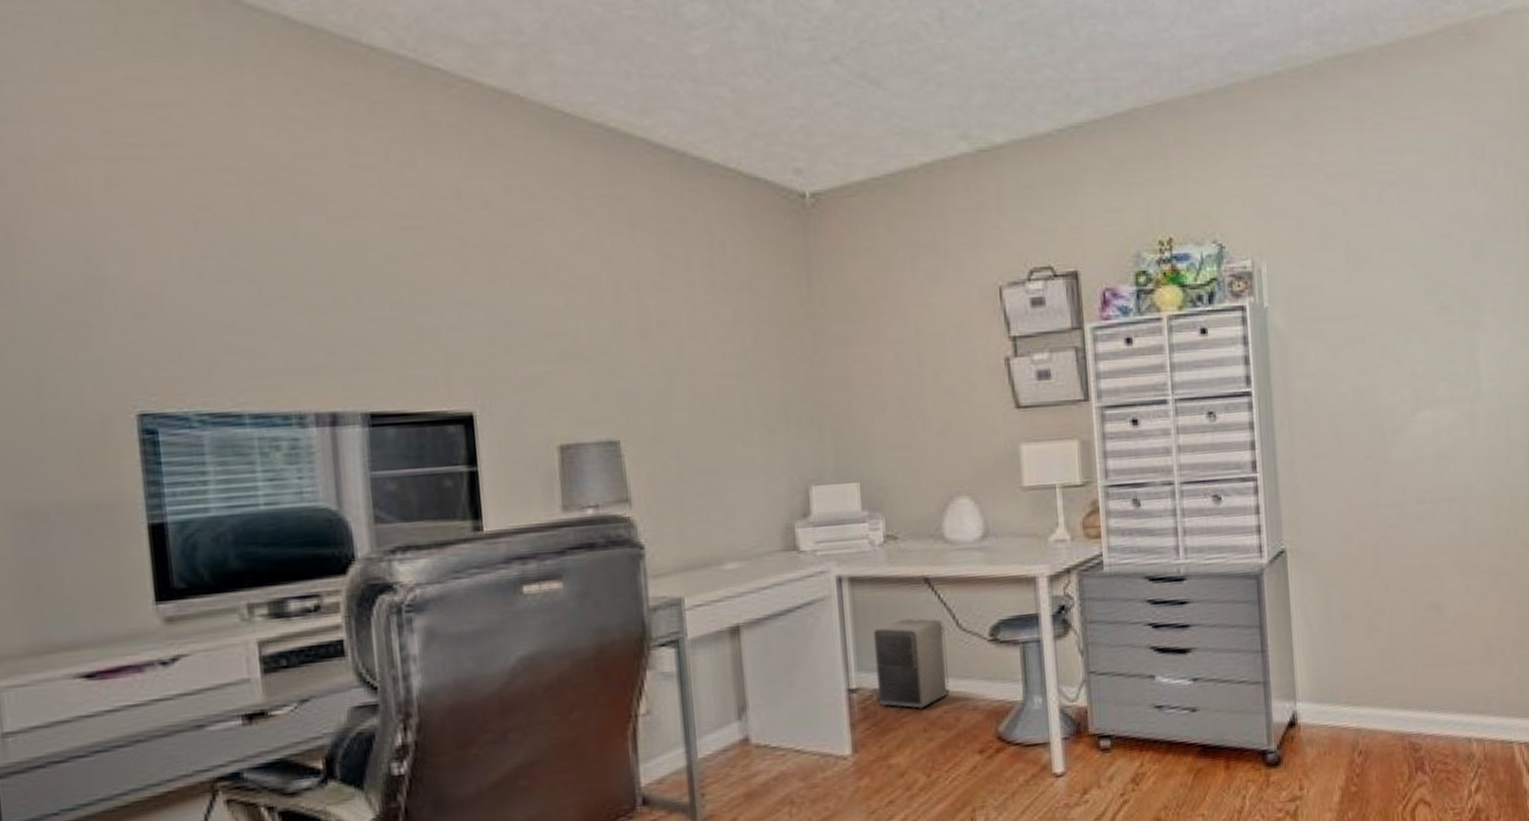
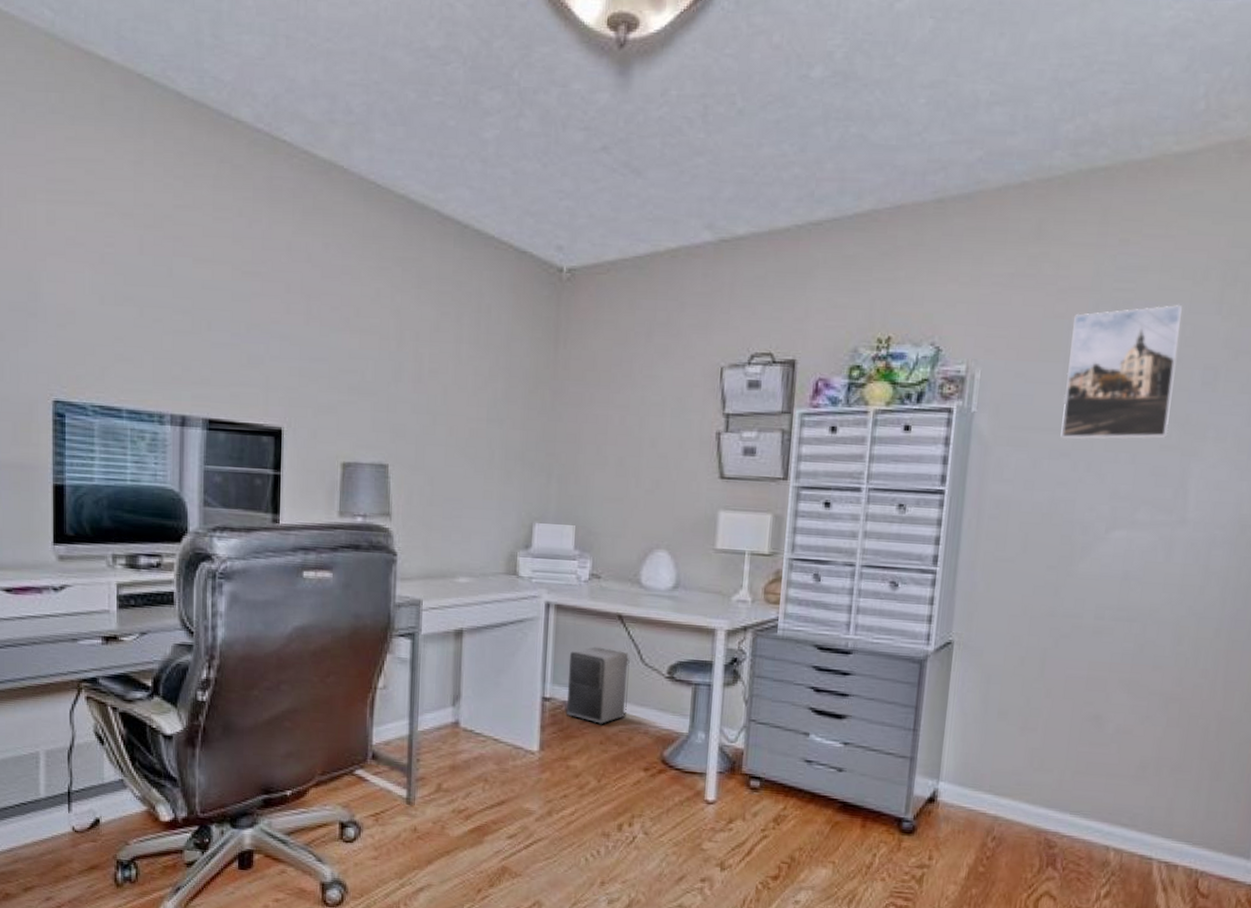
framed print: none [1346,182,1451,326] -> present [1060,304,1182,440]

